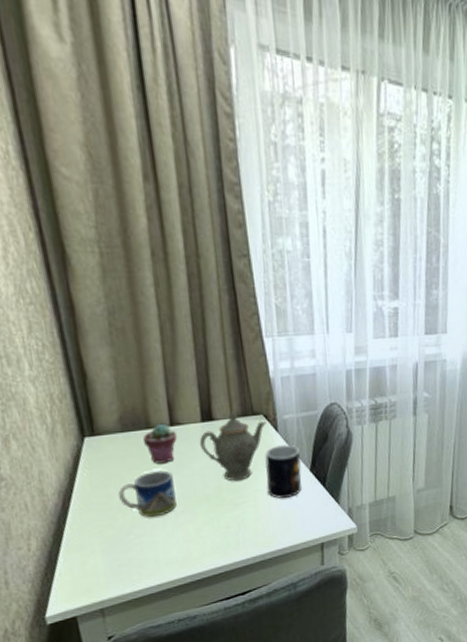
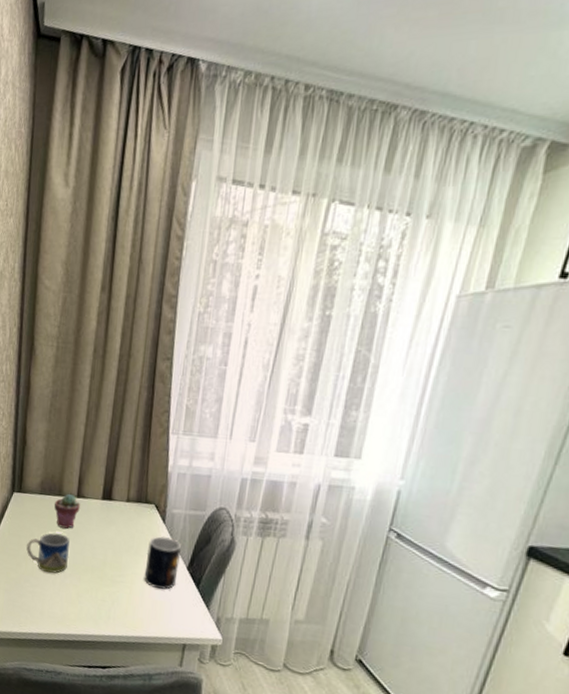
teapot: present [199,411,266,481] -> none [96,496,156,561]

